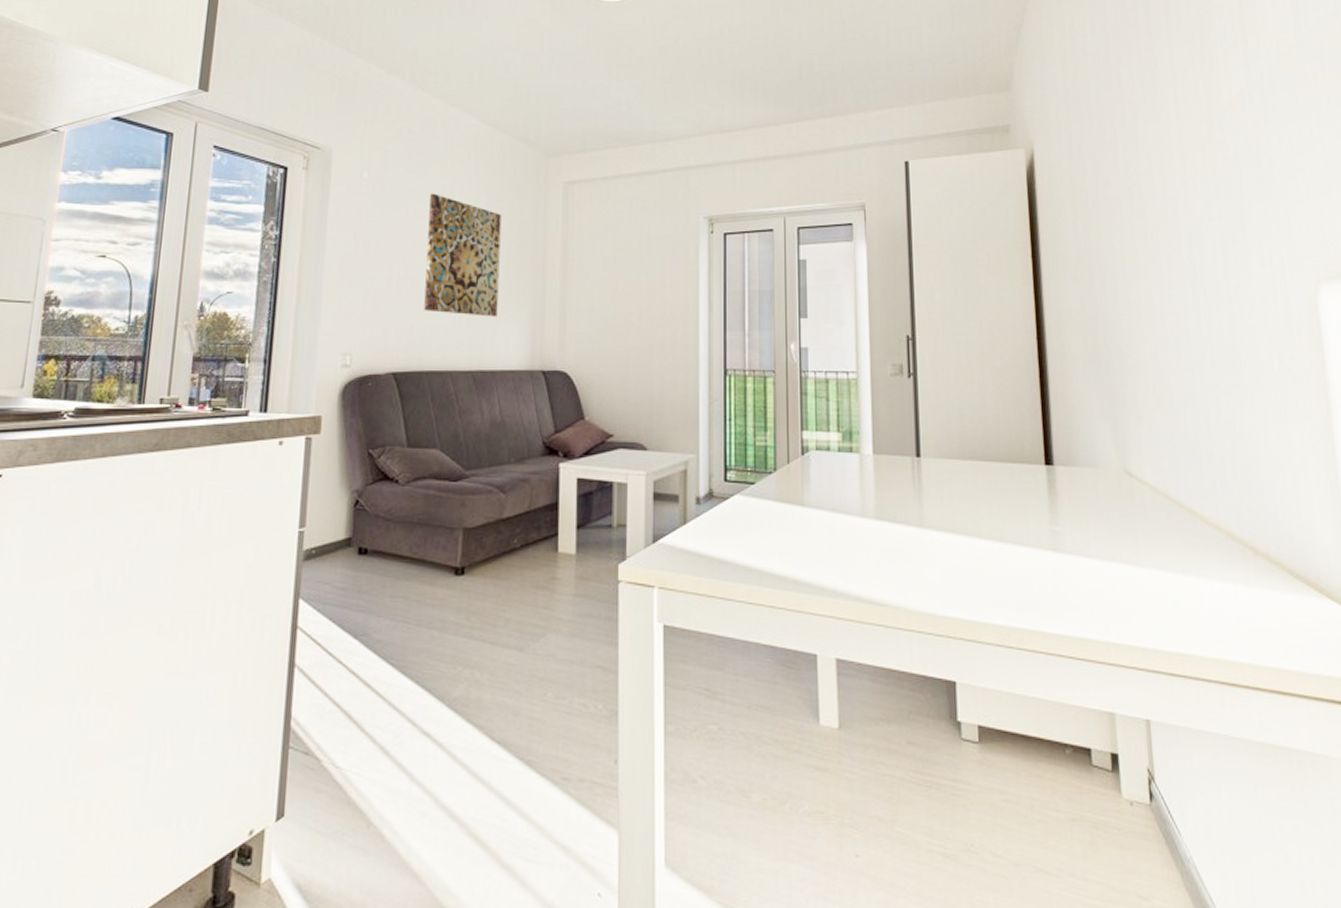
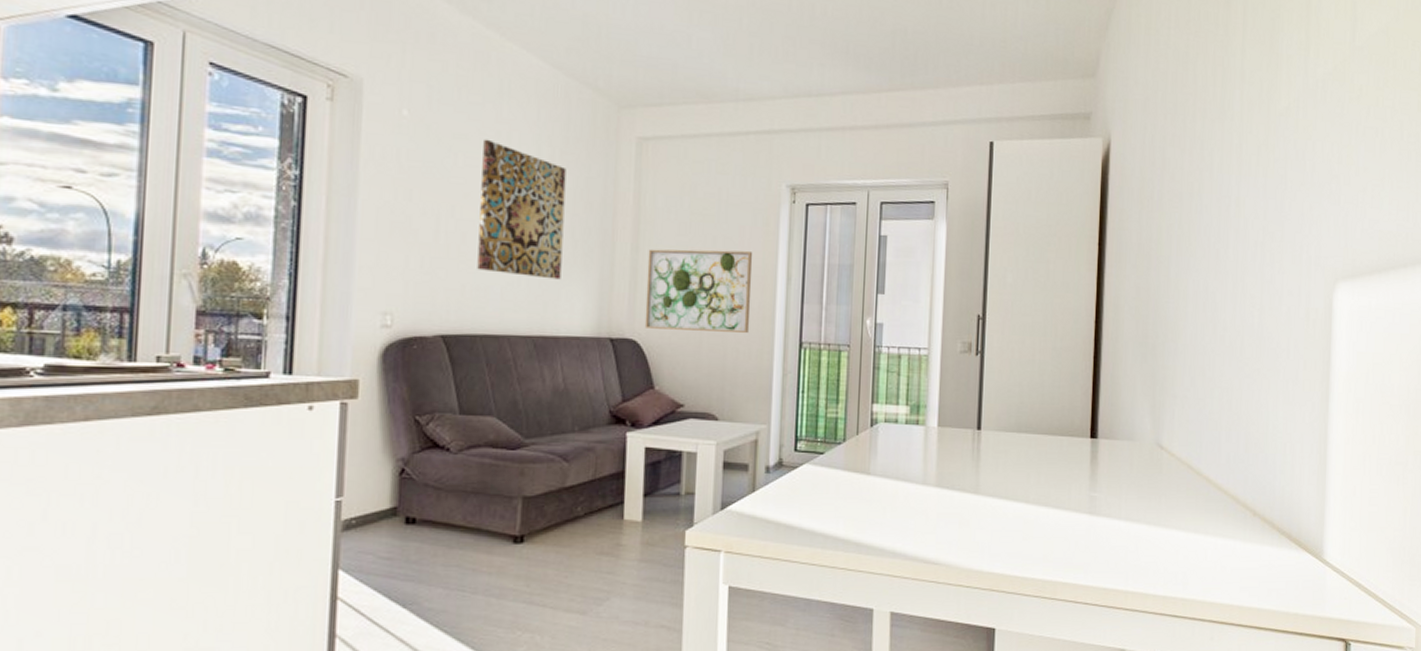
wall art: none [574,282,675,361] -> present [644,249,753,333]

